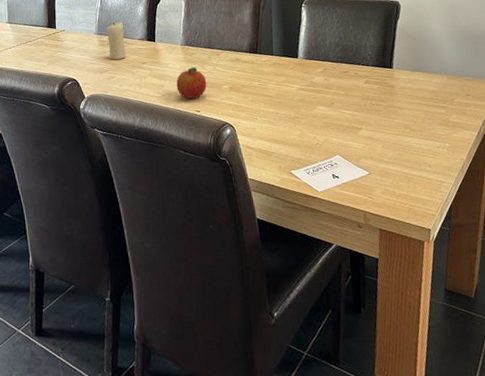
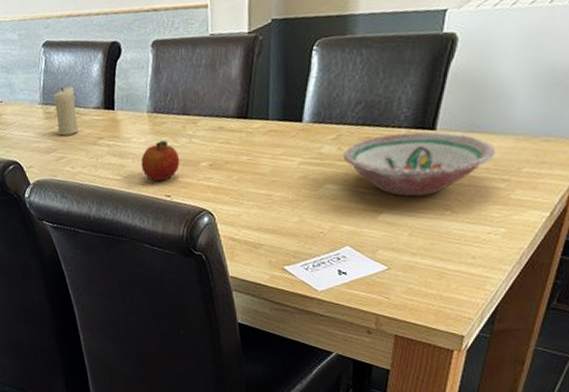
bowl: none [329,69,436,118] -> present [343,131,496,197]

